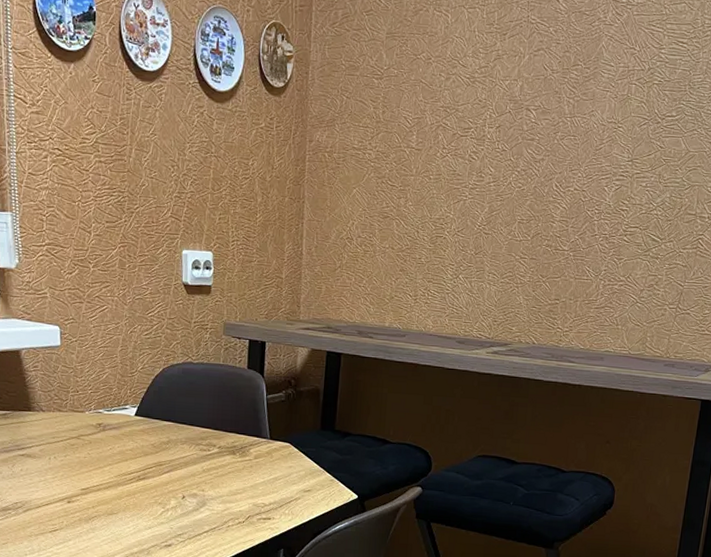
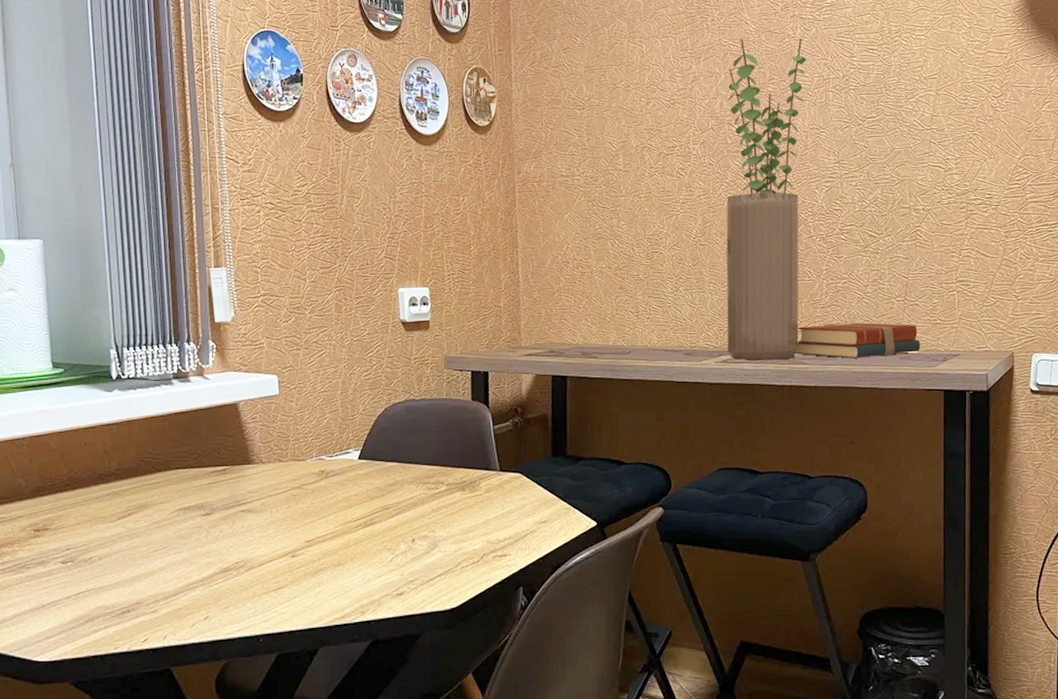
vase: none [499,18,614,356] -> present [726,38,807,360]
books: none [563,325,686,362] -> present [794,323,921,359]

